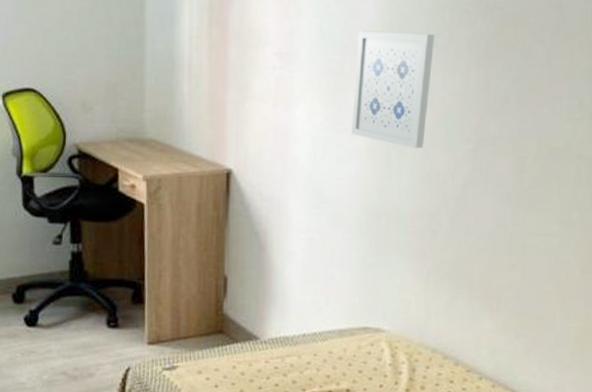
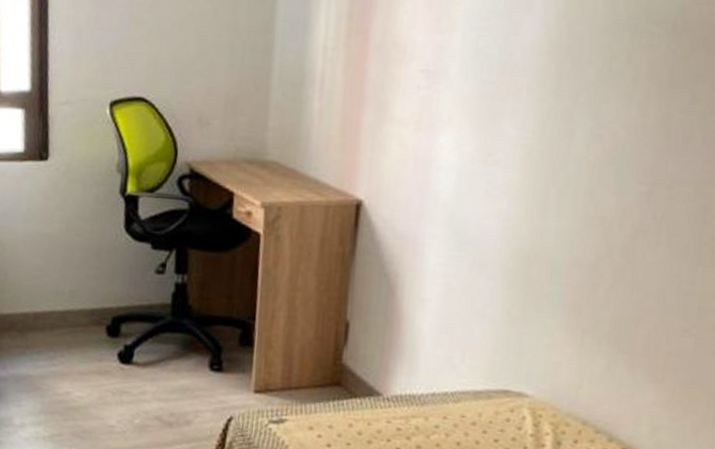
wall art: present [351,31,435,149] -> none [503,49,610,189]

